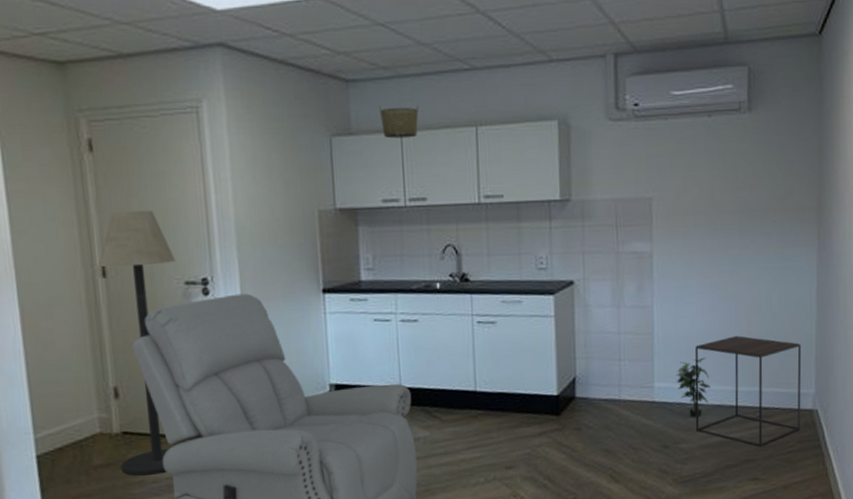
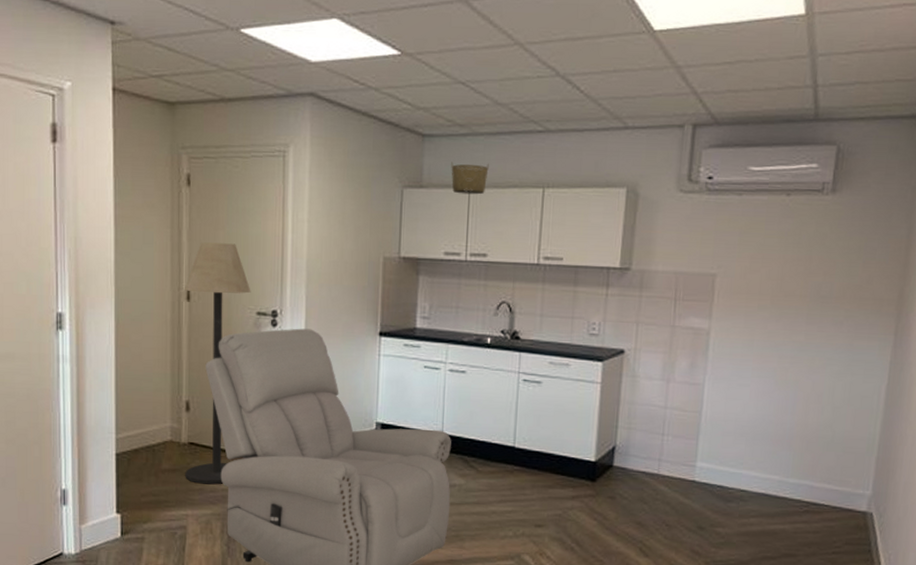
potted plant: present [675,357,711,417] -> none [720,443,757,503]
side table: present [694,336,802,447] -> none [735,425,862,543]

